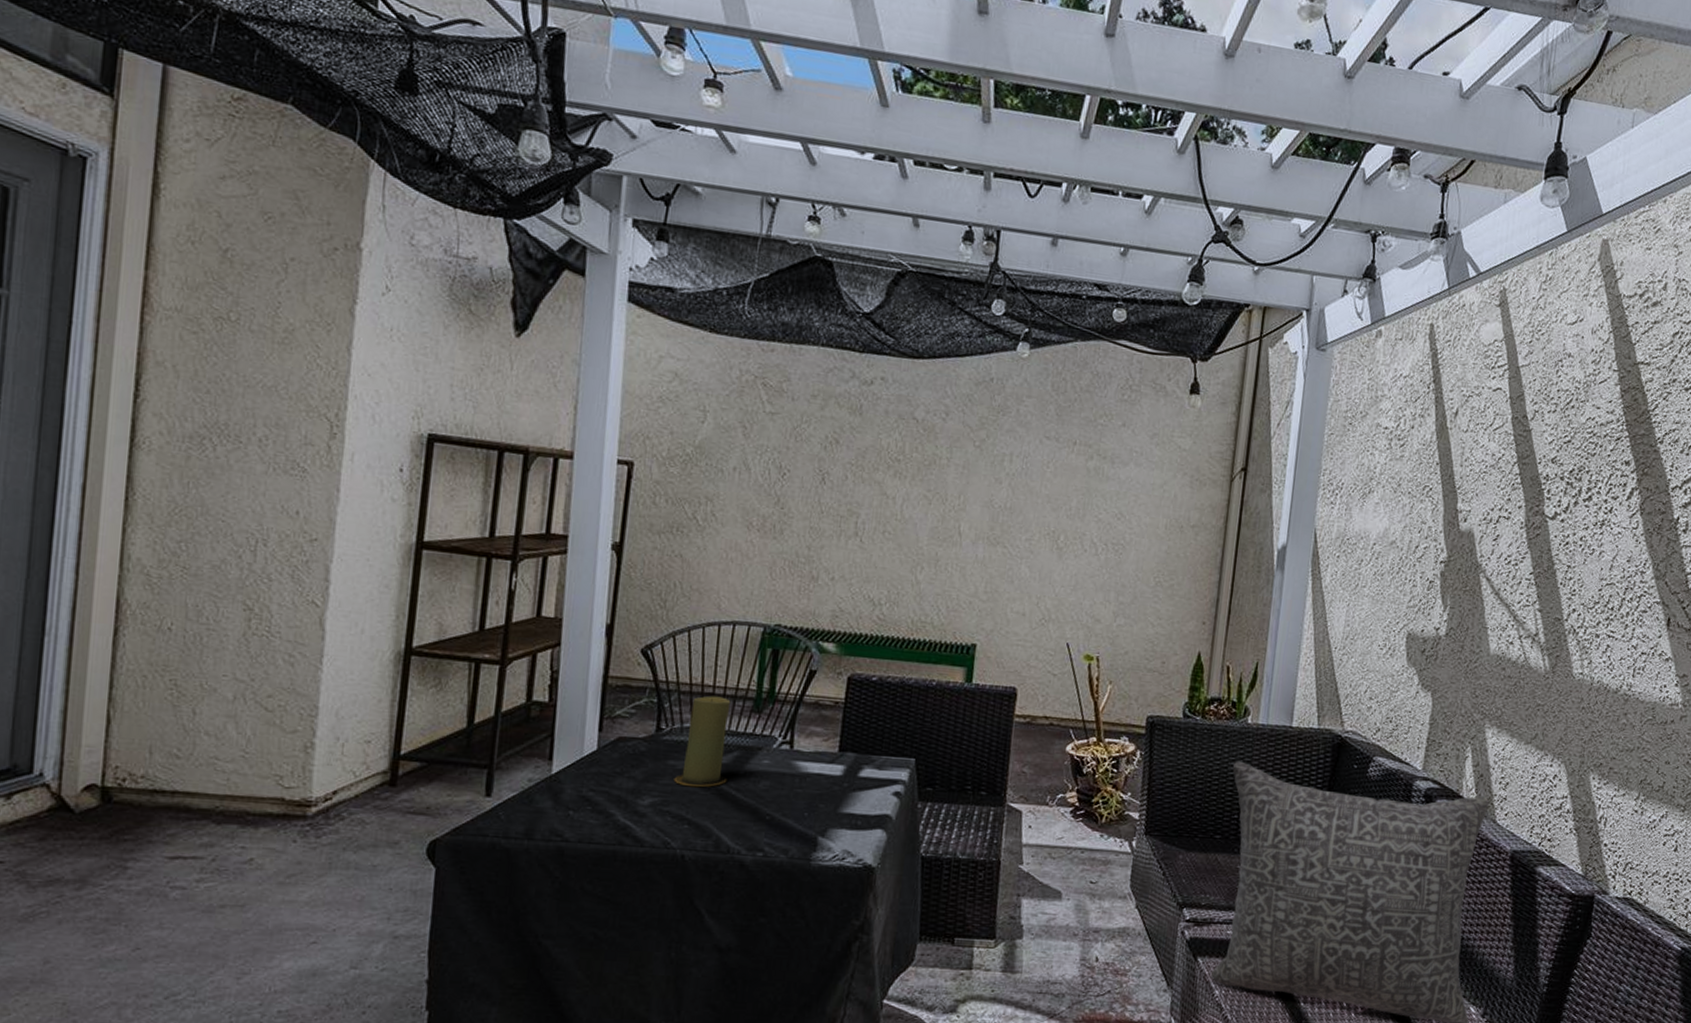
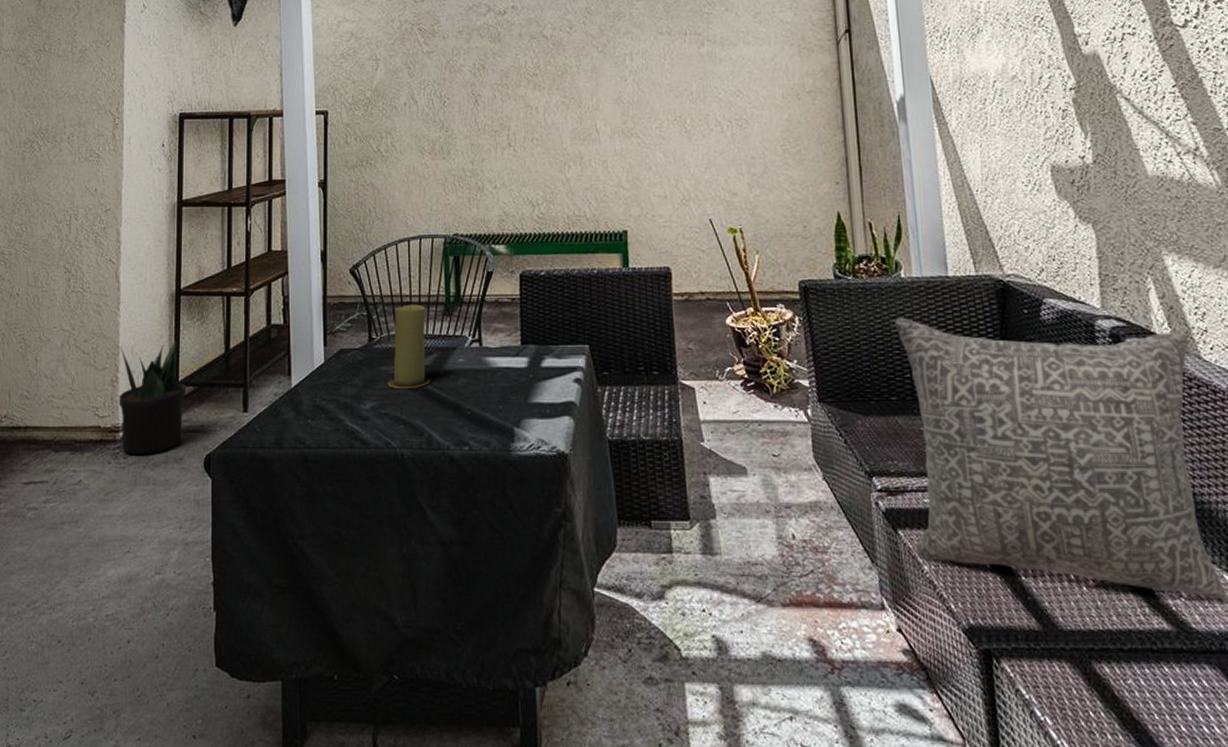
planter: none [313,707,410,835] -> present [119,341,186,454]

